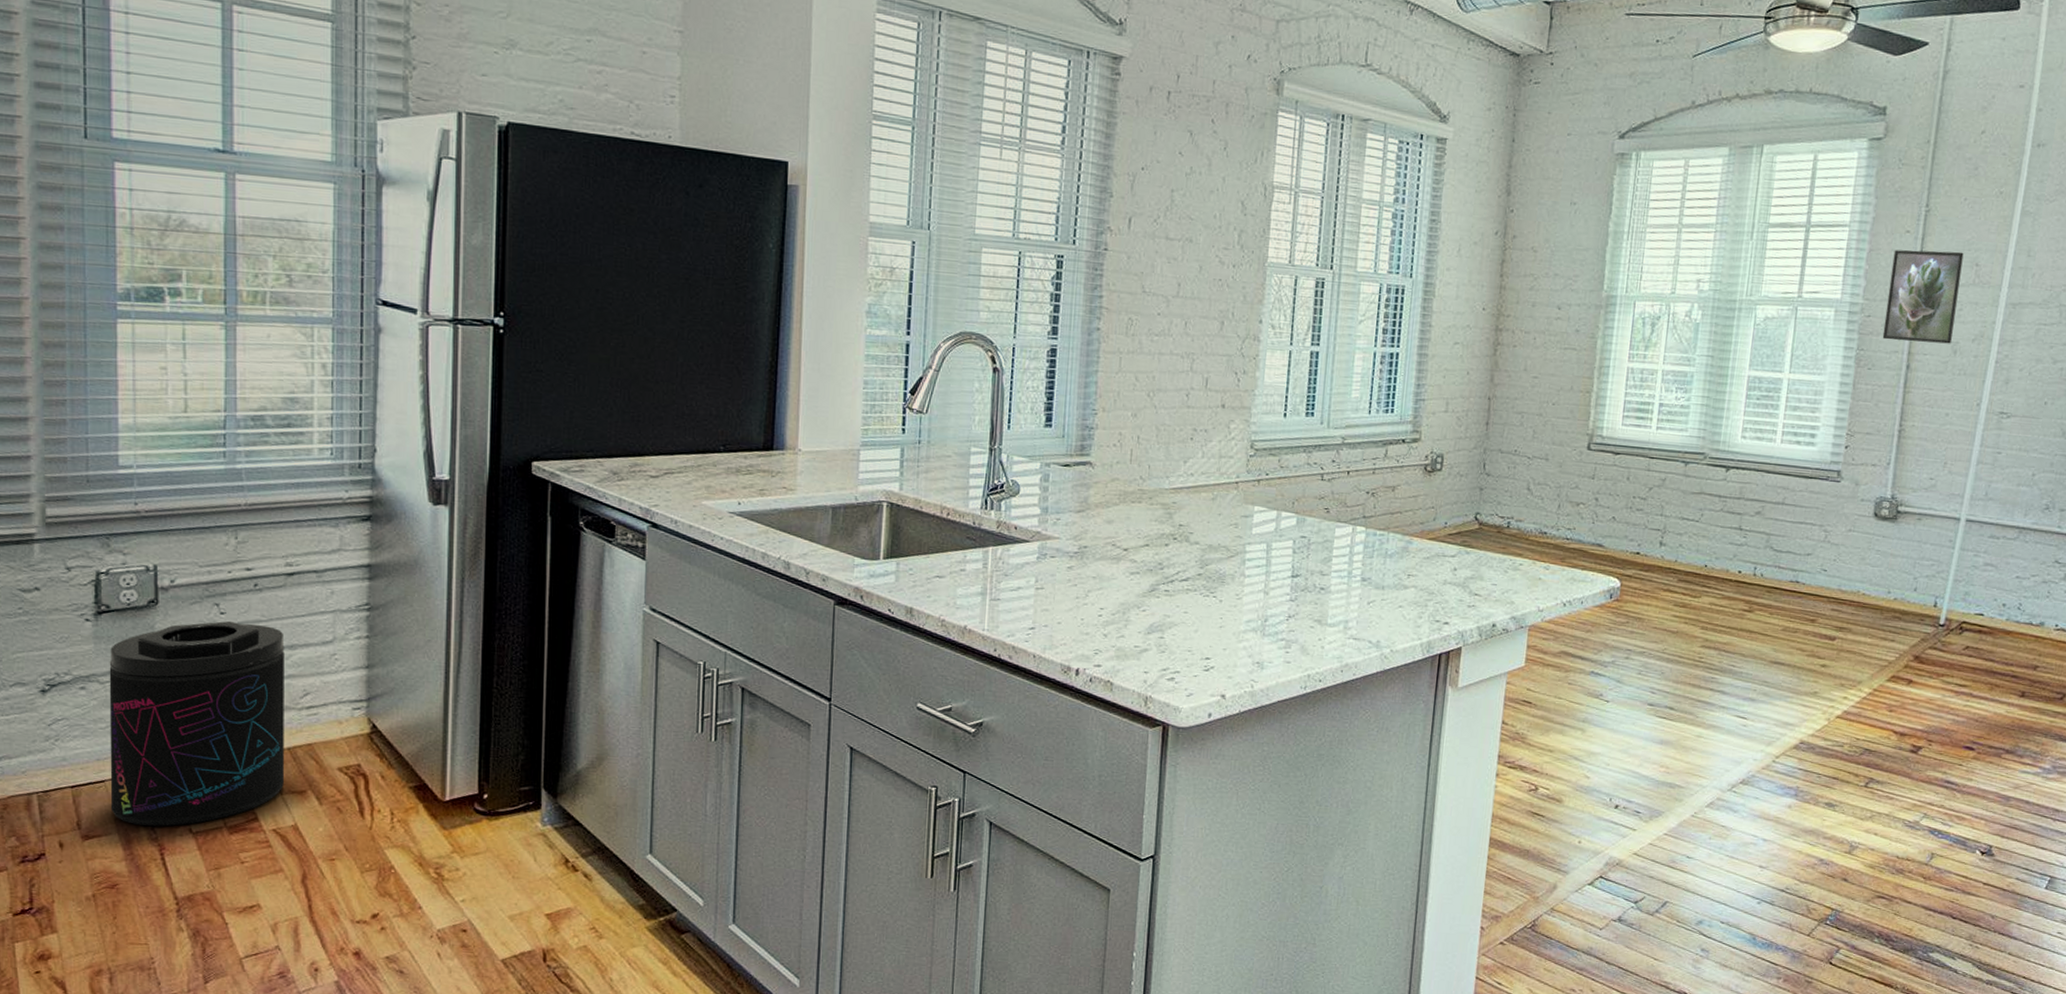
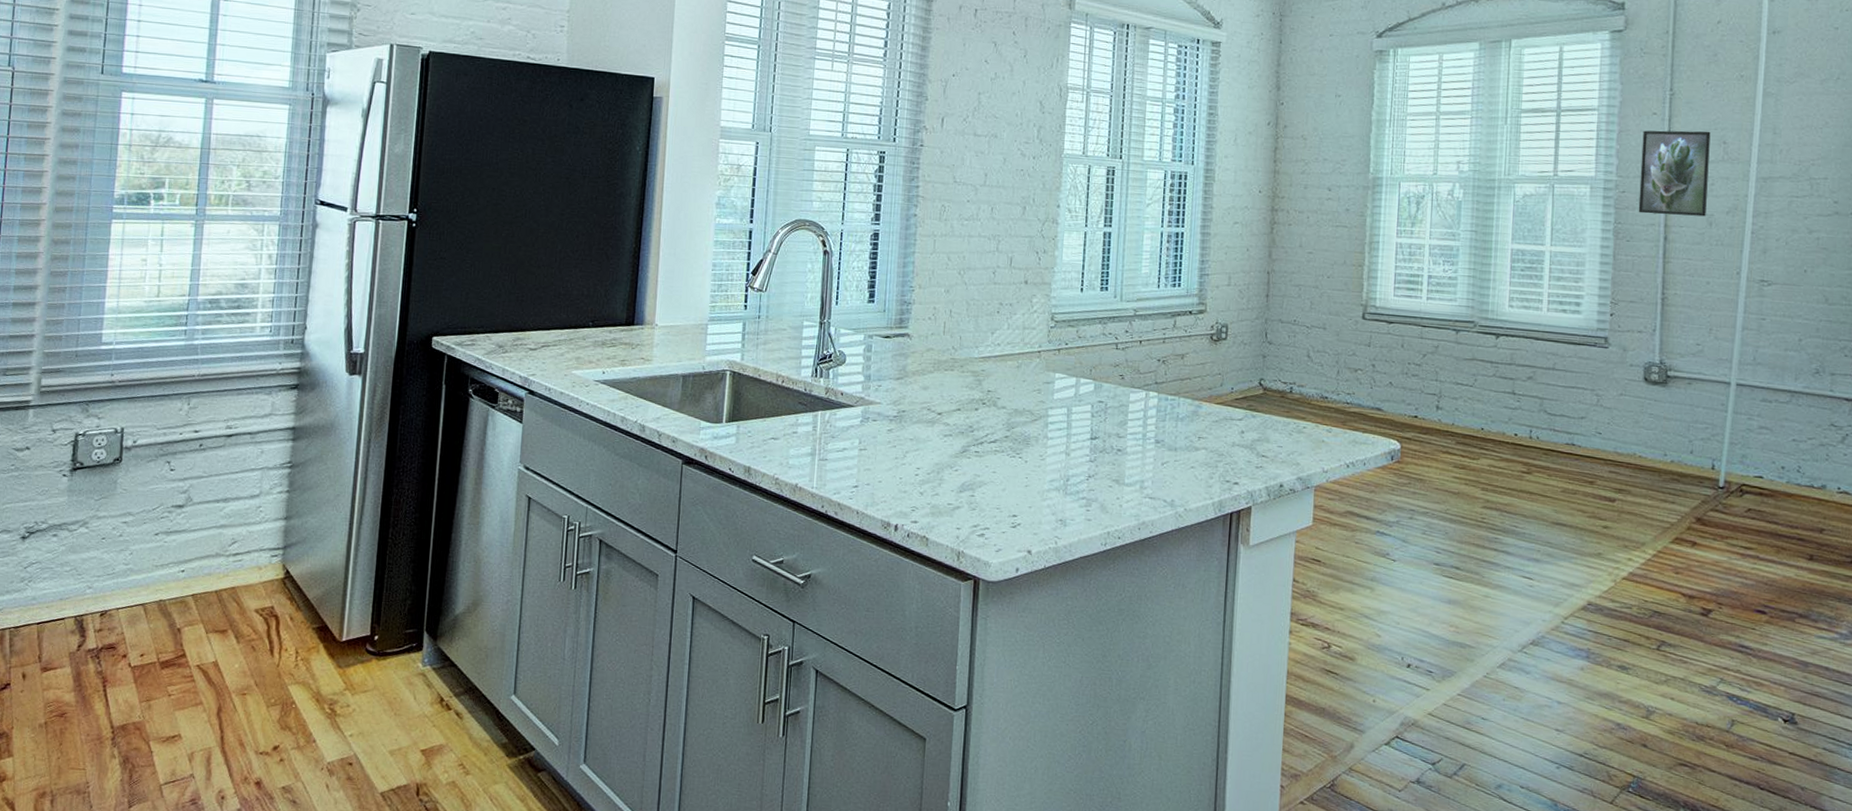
supplement container: present [109,620,285,826] -> none [67,476,220,661]

